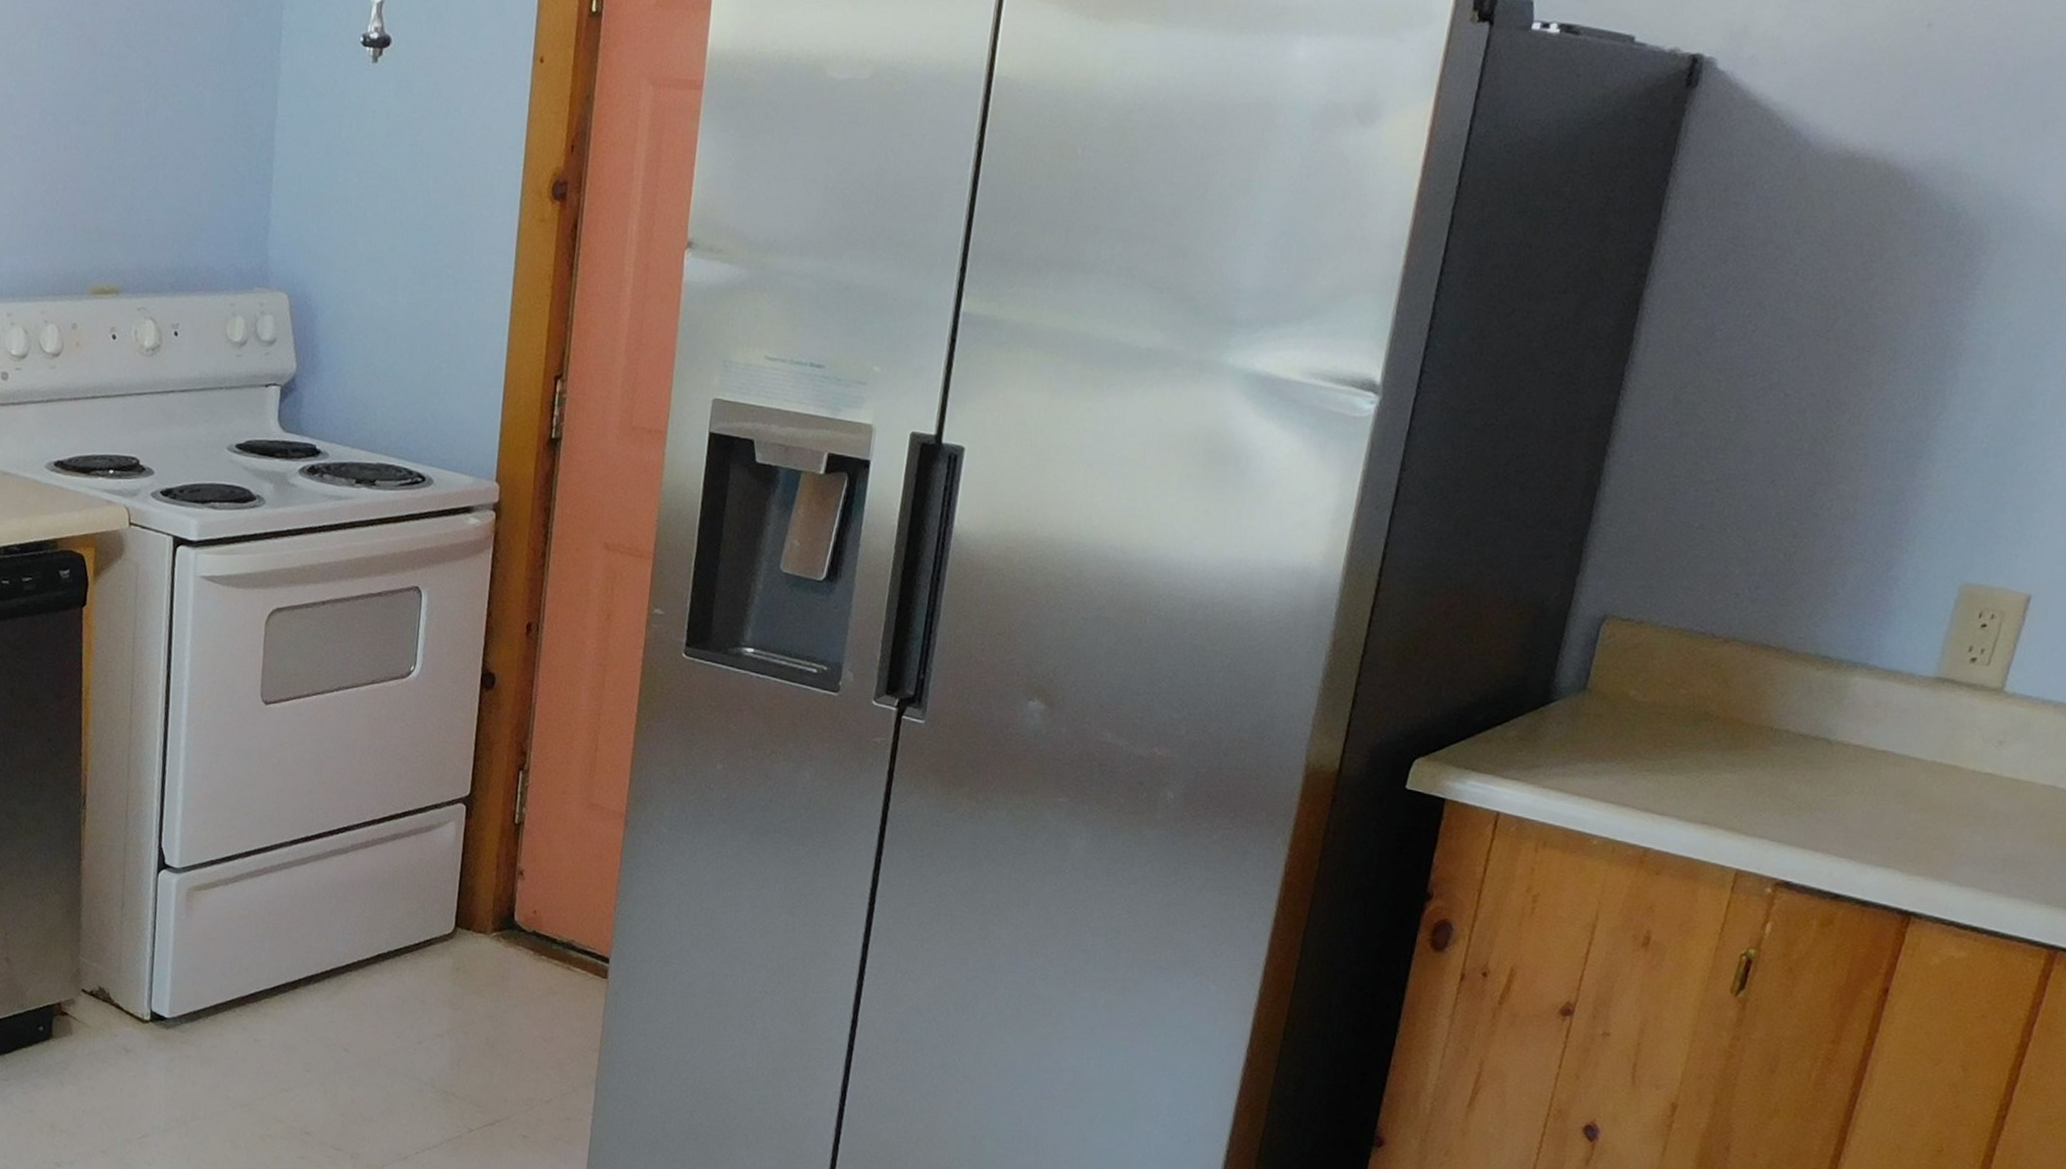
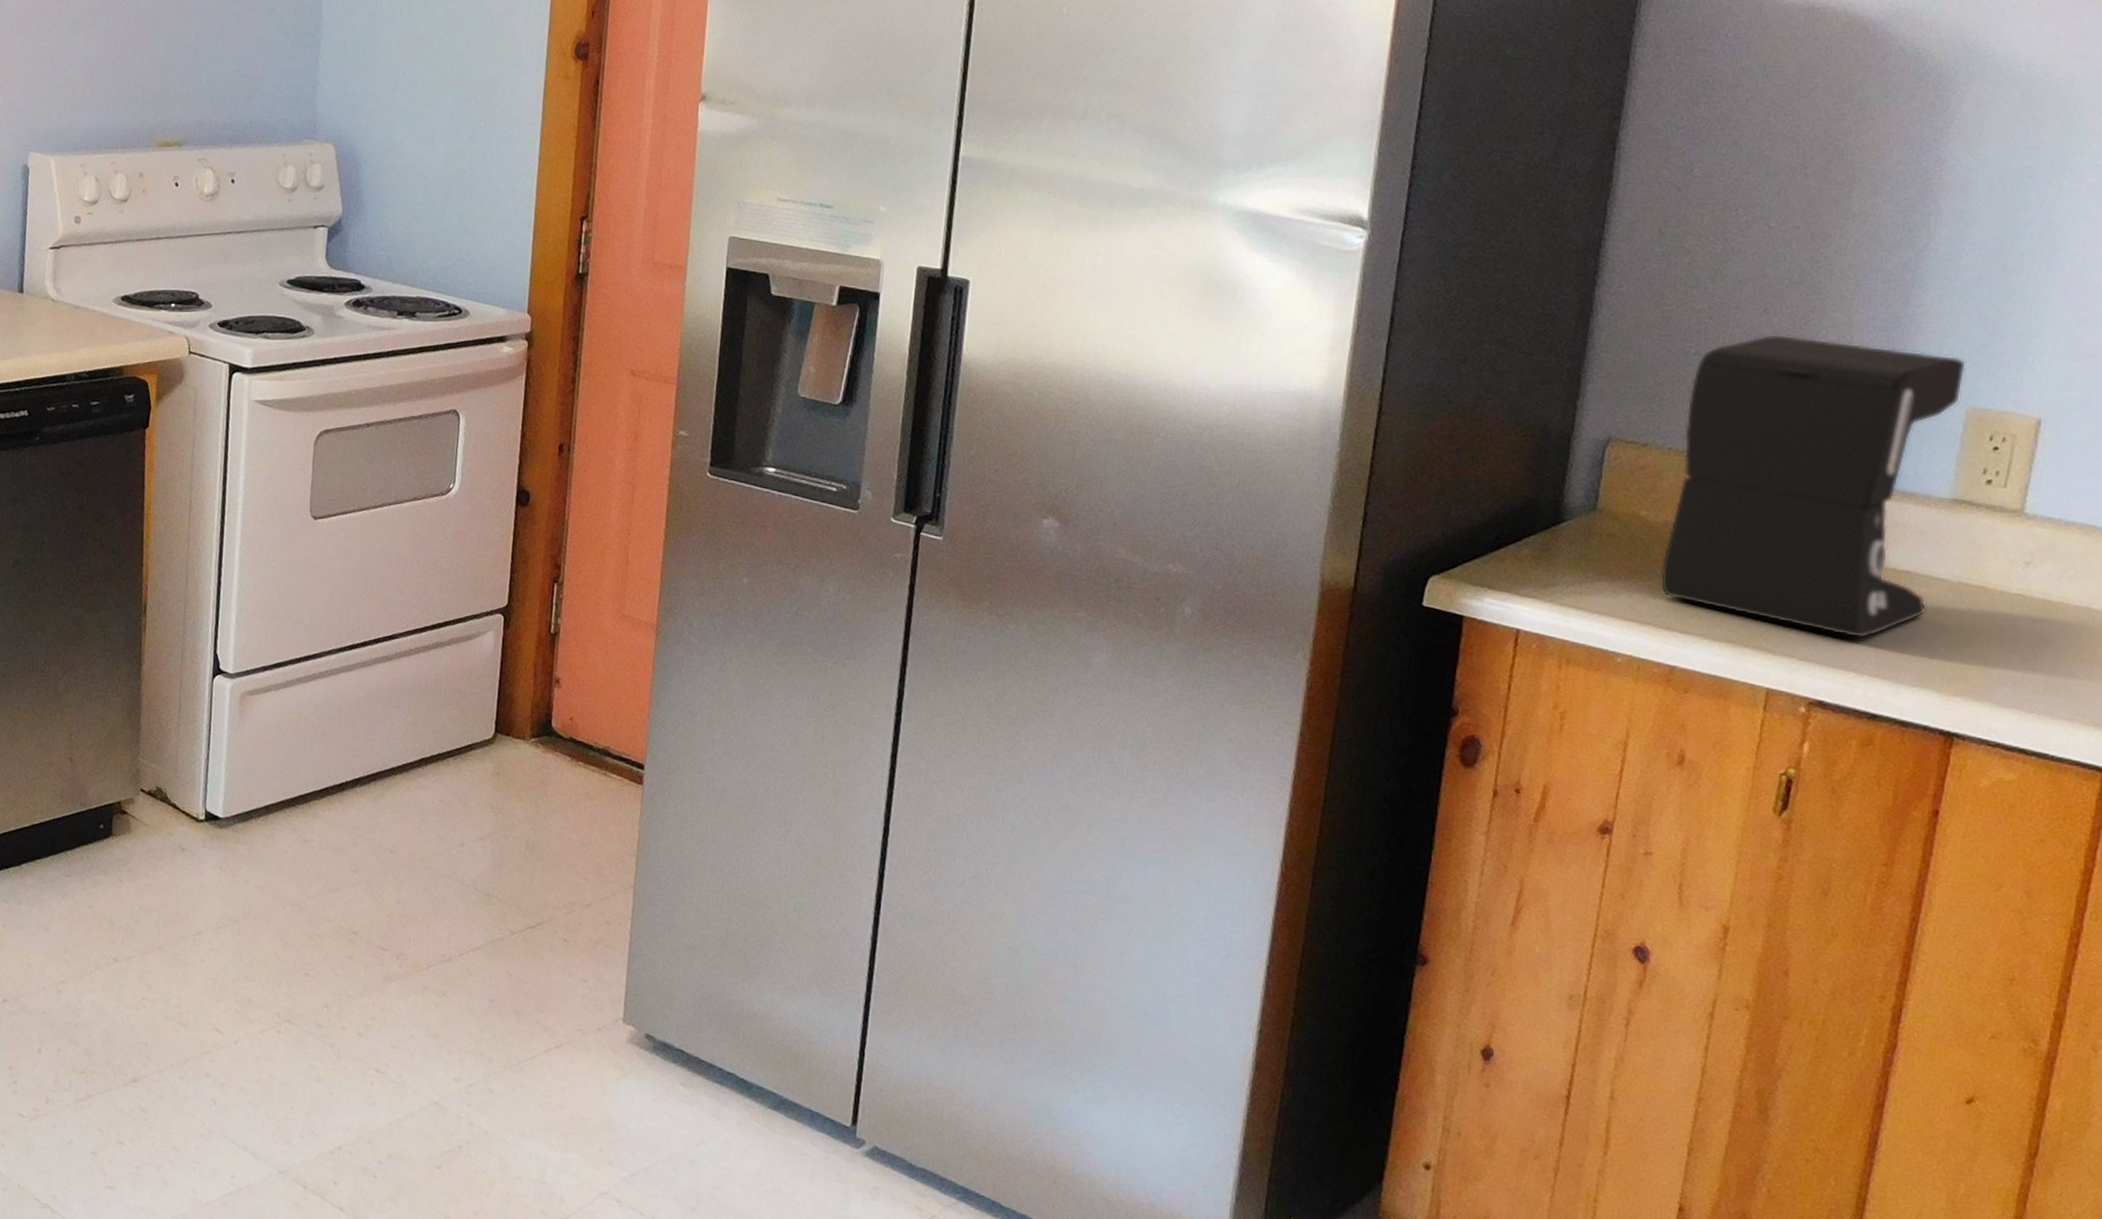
coffee maker: none [1642,507,1965,819] -> present [1659,334,1967,639]

